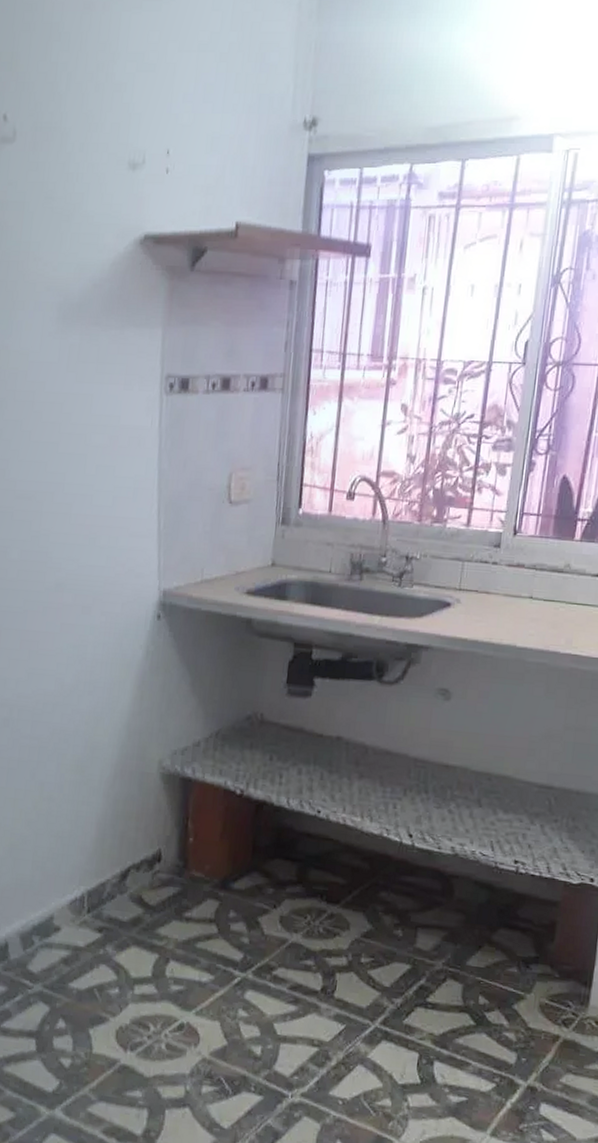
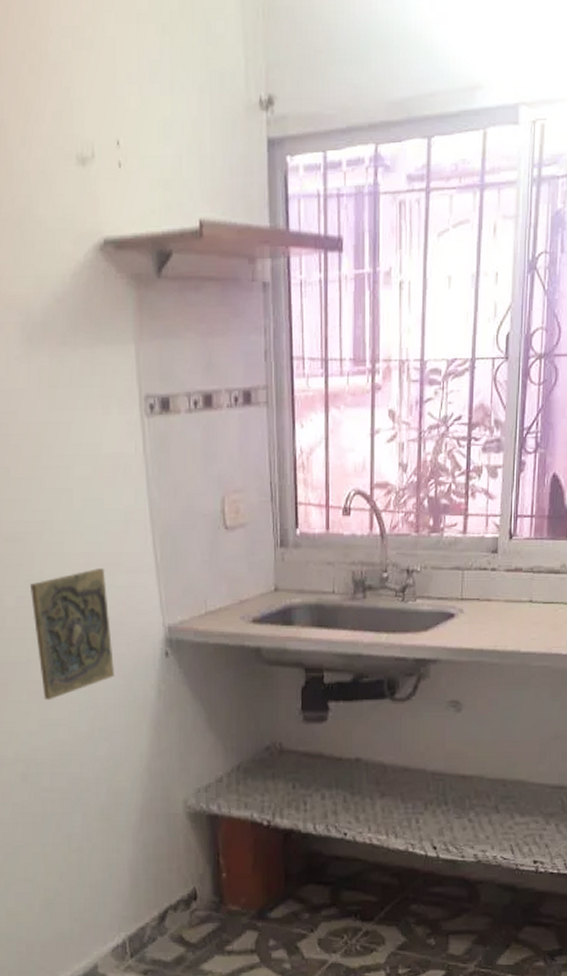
decorative tile: none [34,530,109,651] -> present [30,568,114,701]

